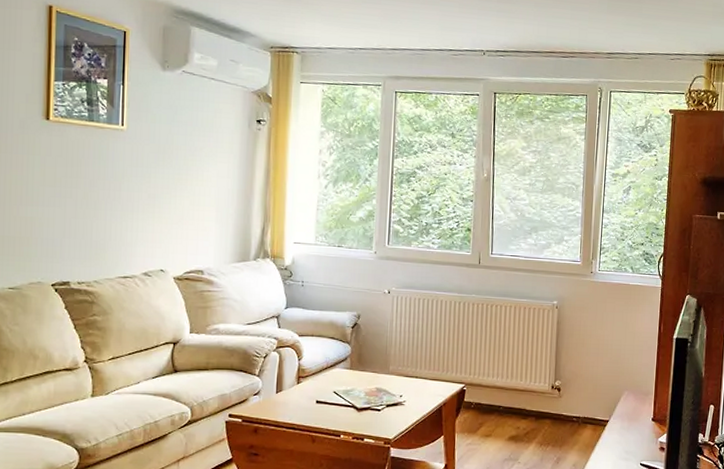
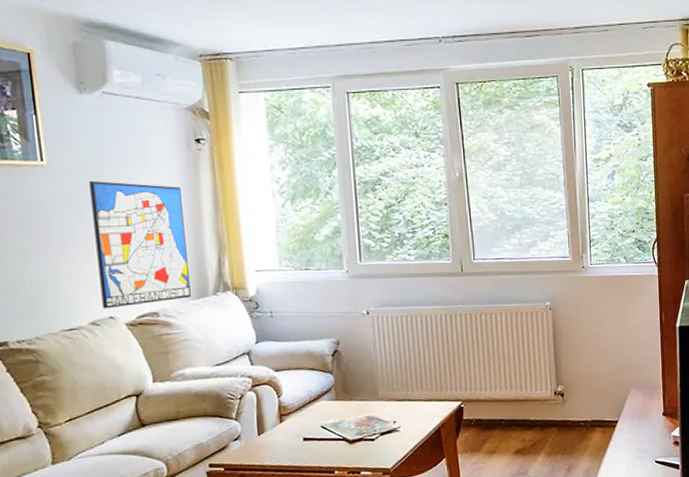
wall art: none [156,147,238,263] -> present [89,180,191,309]

